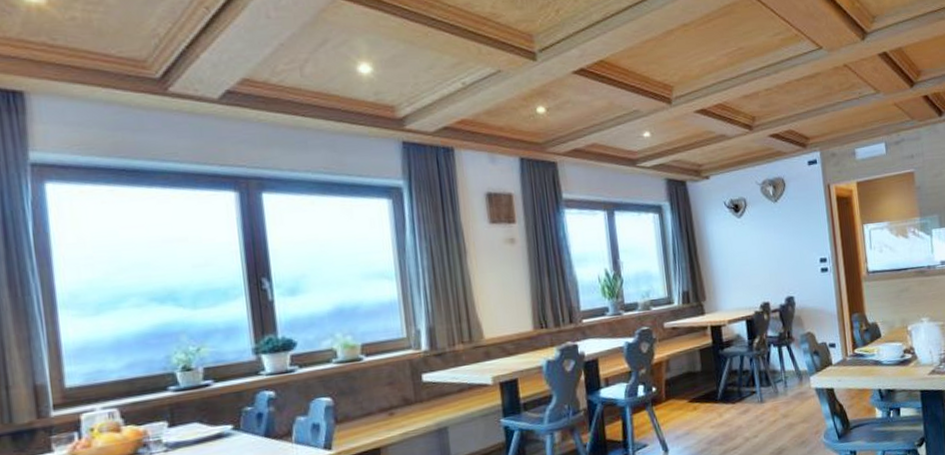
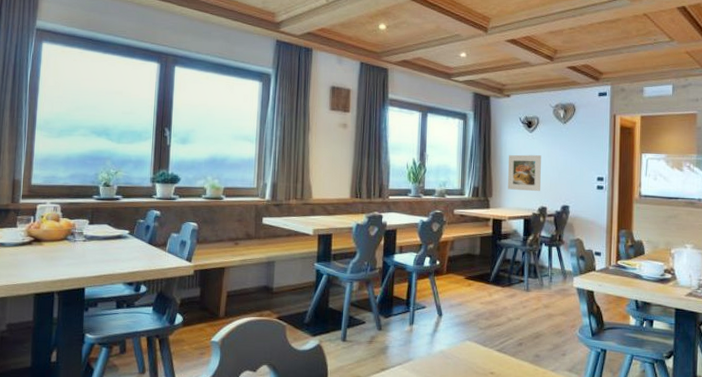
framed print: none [717,243,759,289] -> present [507,154,541,192]

